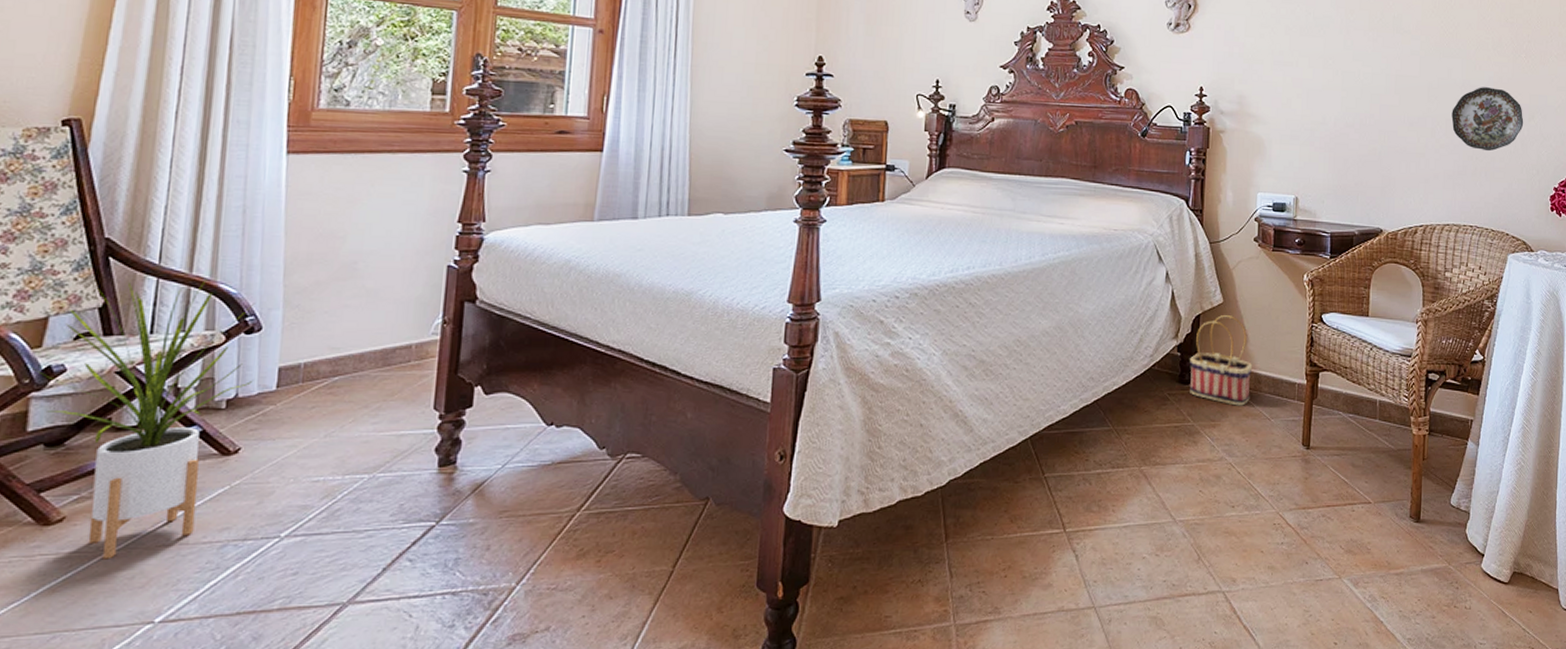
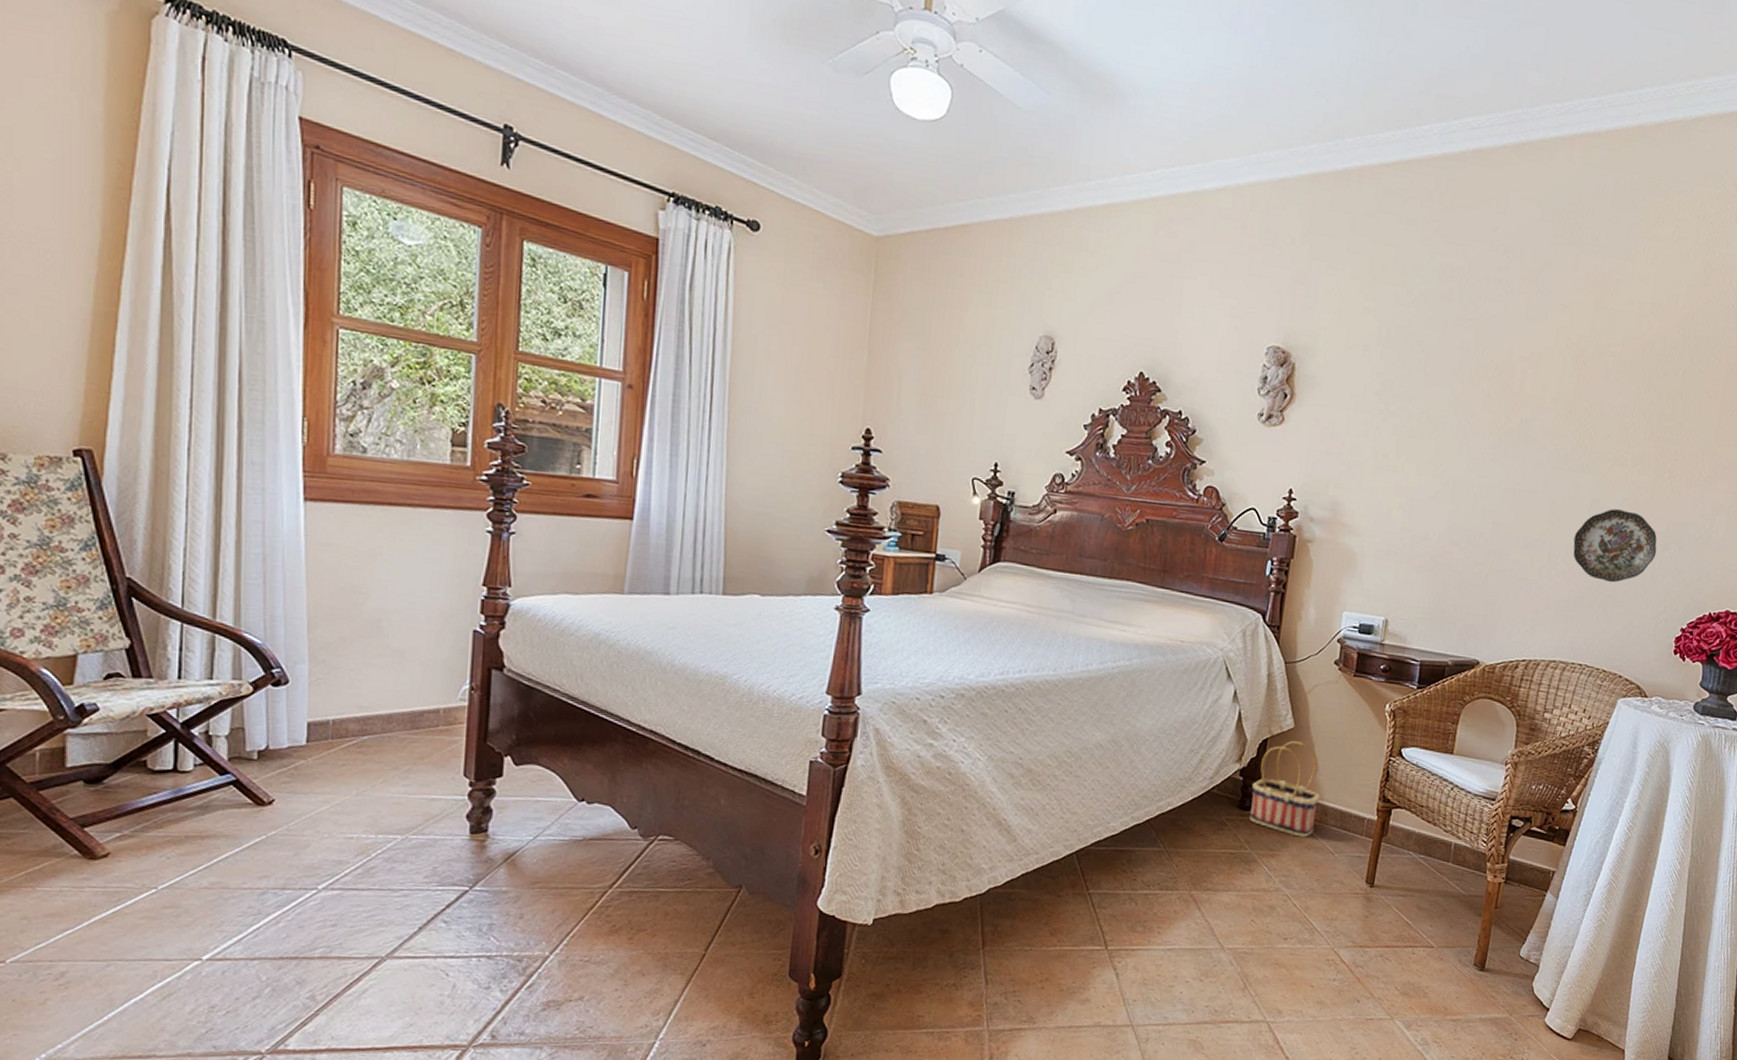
house plant: present [29,279,256,560] -> none [62,625,283,897]

